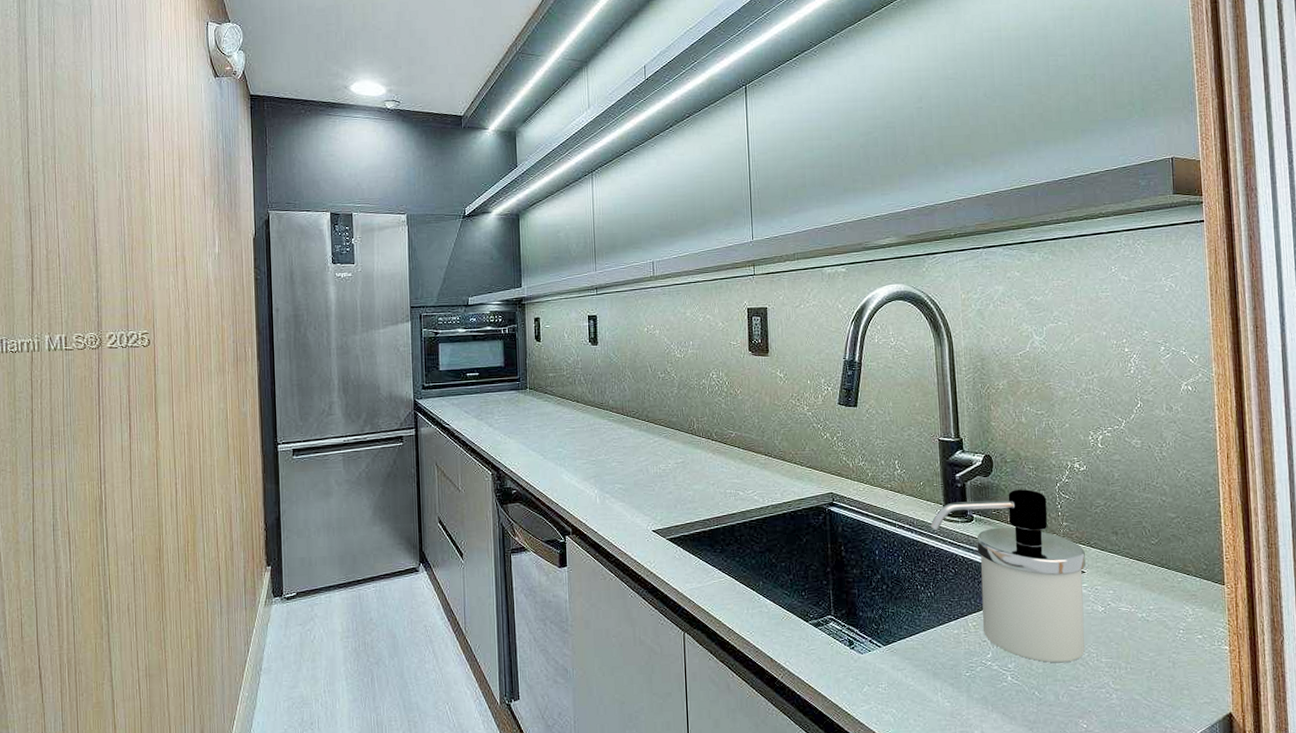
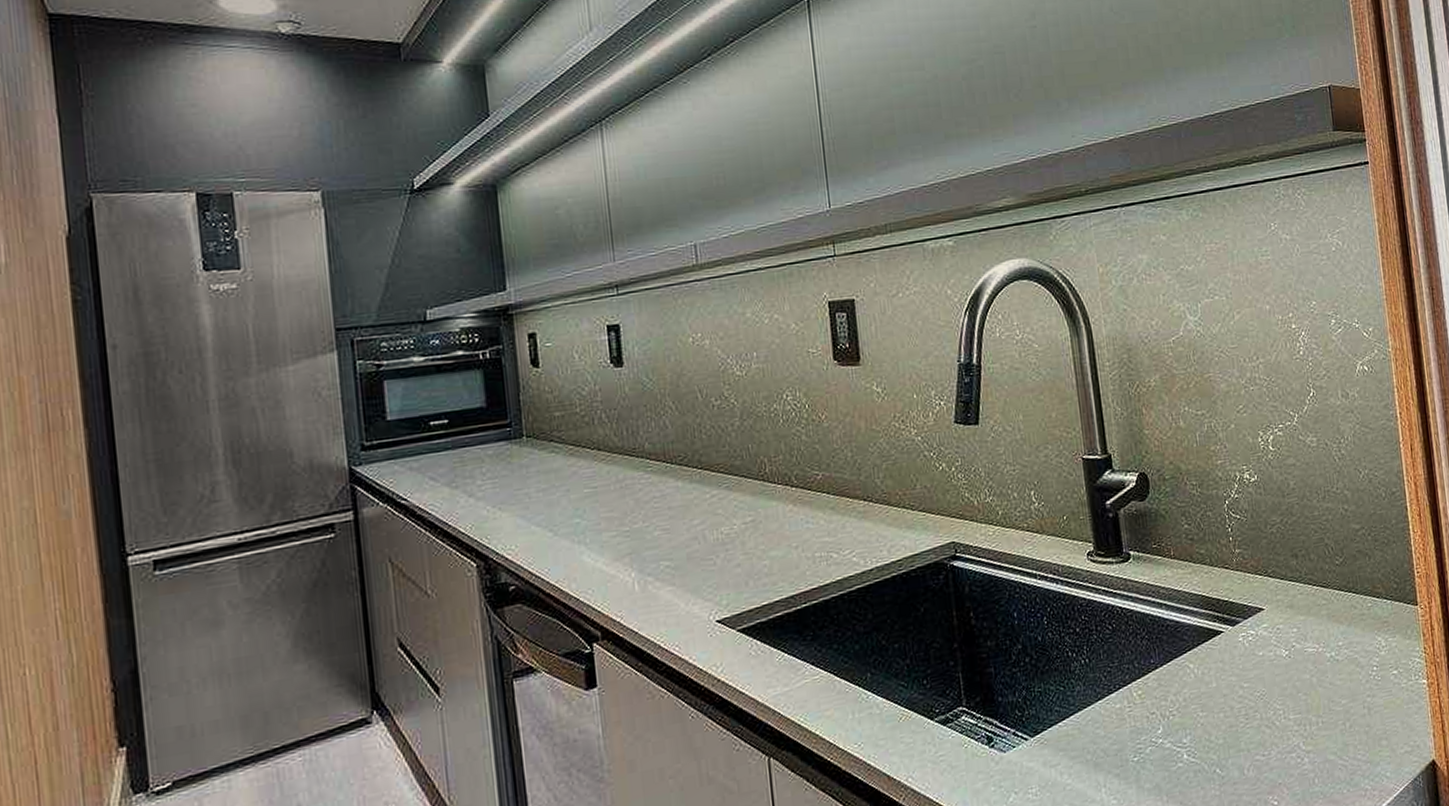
soap dispenser: present [930,489,1086,663] -> none [1078,512,1270,730]

